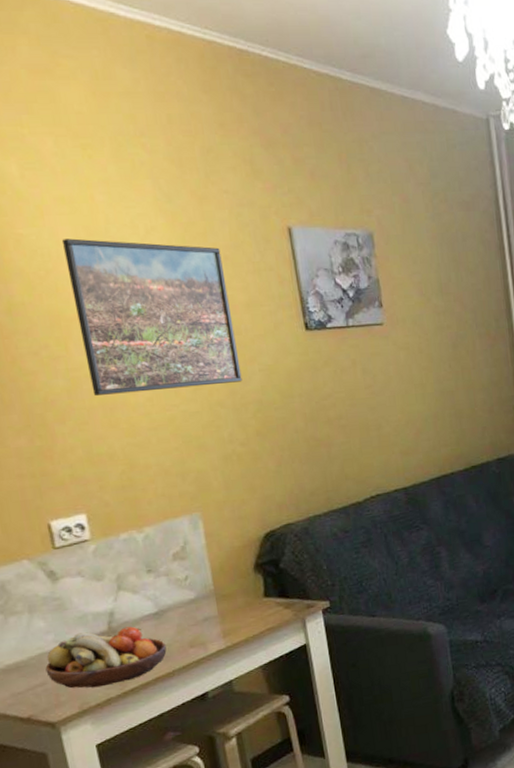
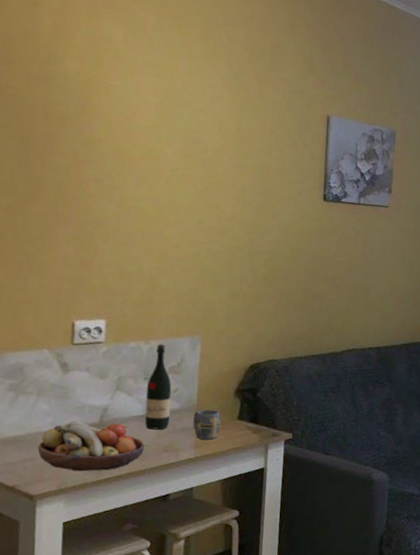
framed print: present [61,238,243,397] -> none [137,94,268,234]
wine bottle: none [151,529,189,627] -> present [145,344,172,430]
mug: none [213,591,247,627] -> present [193,409,221,440]

